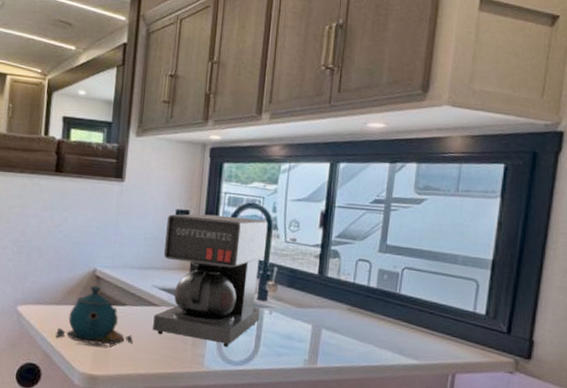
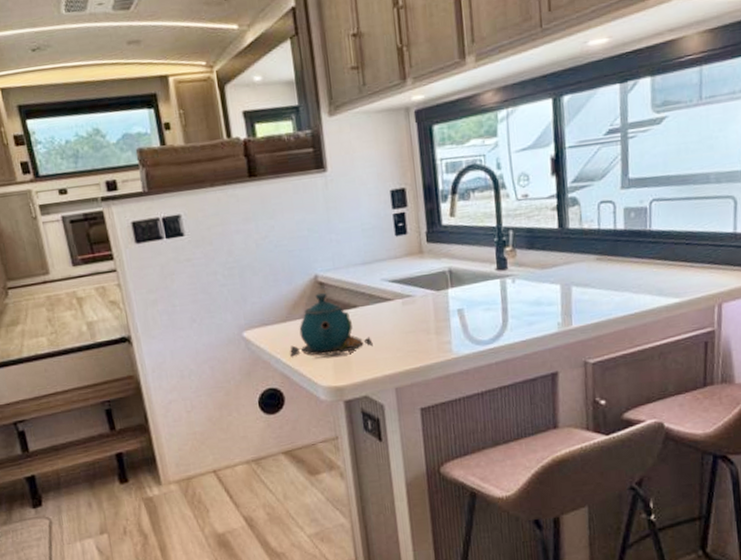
coffee maker: present [153,214,268,347] -> none [383,180,503,330]

